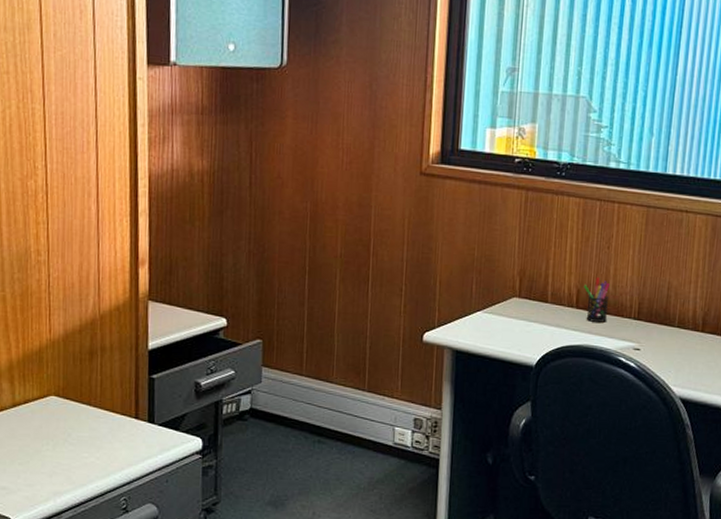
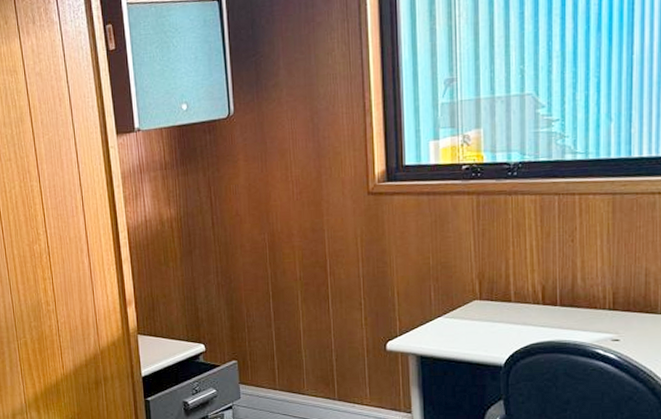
pen holder: present [583,277,609,322] -> none [548,272,579,317]

